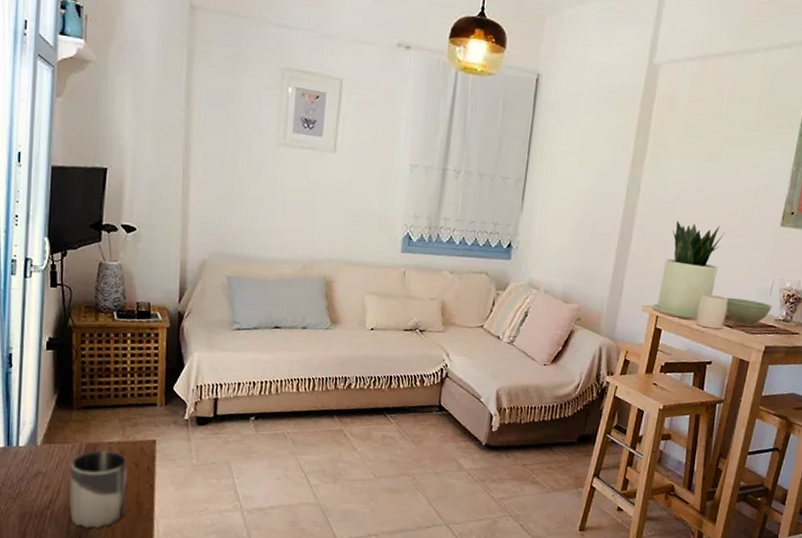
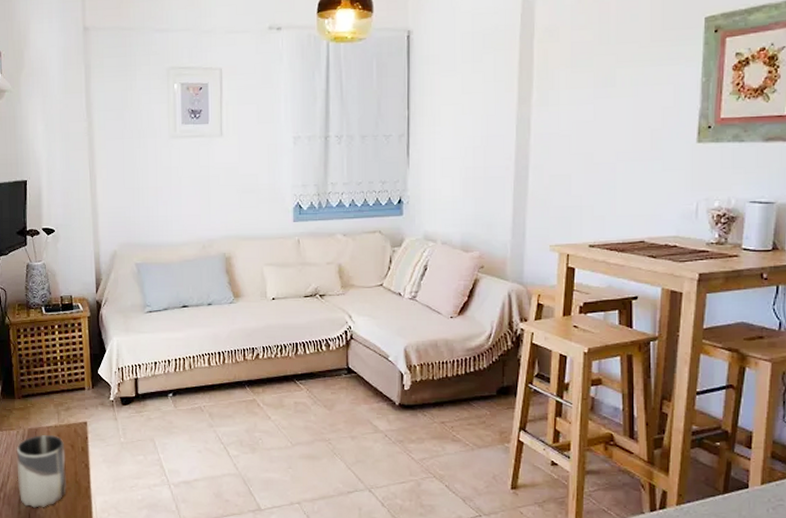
planter: present [651,220,725,321] -> none [559,151,633,255]
mug: present [695,294,729,330] -> none [612,225,648,261]
bowl: present [726,297,773,328] -> none [645,225,701,255]

